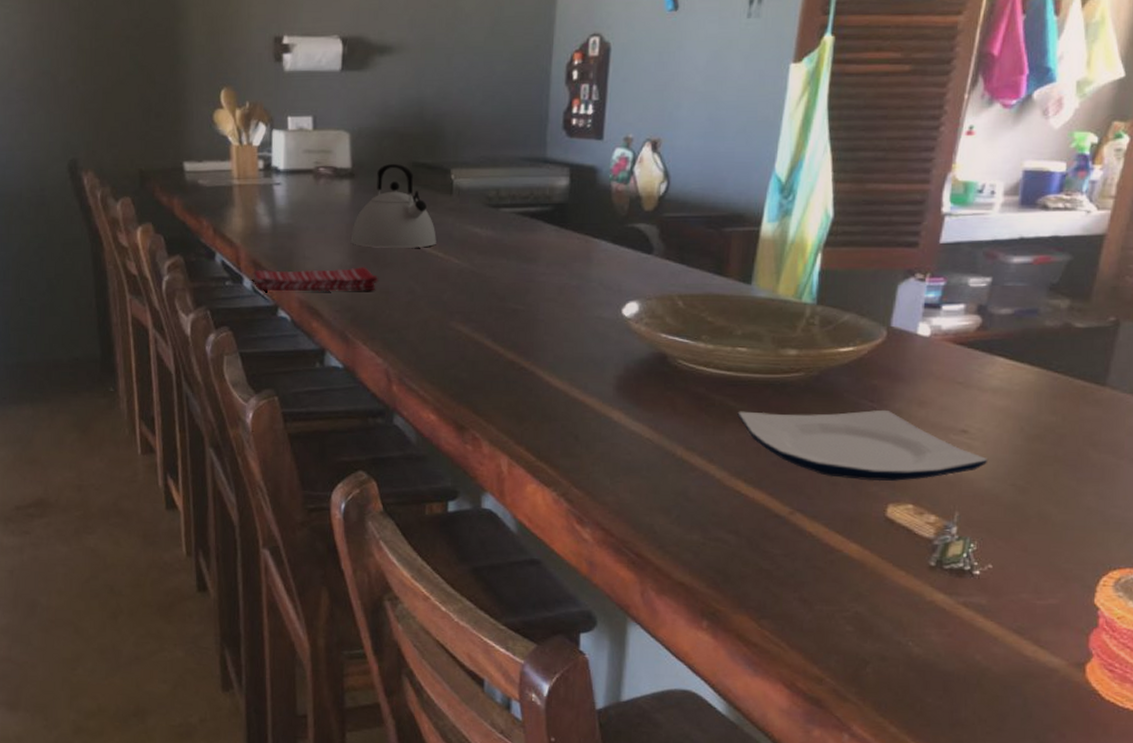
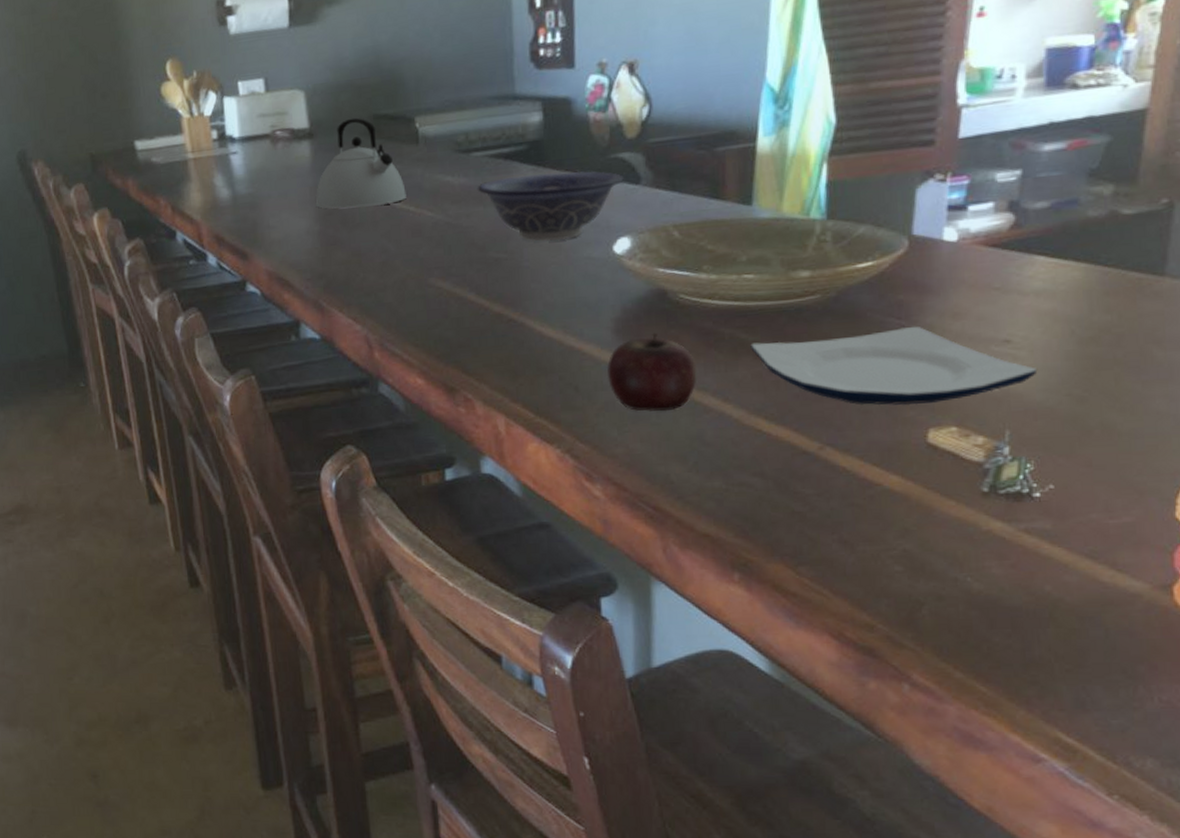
dish towel: present [253,267,379,292] -> none [217,230,349,268]
decorative bowl: none [502,234,638,299] -> present [477,171,624,242]
apple: none [605,393,689,467] -> present [606,332,699,412]

